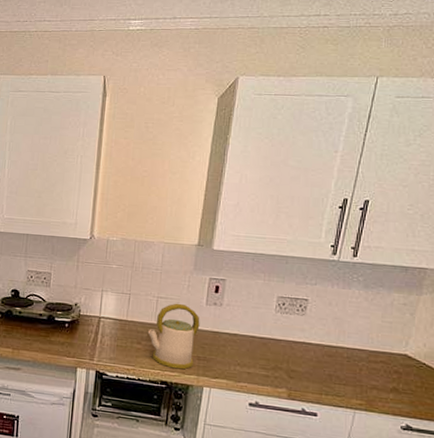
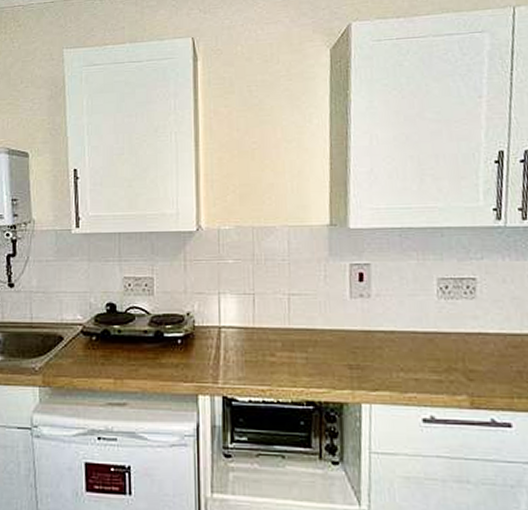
kettle: present [147,303,200,370] -> none [281,299,346,384]

